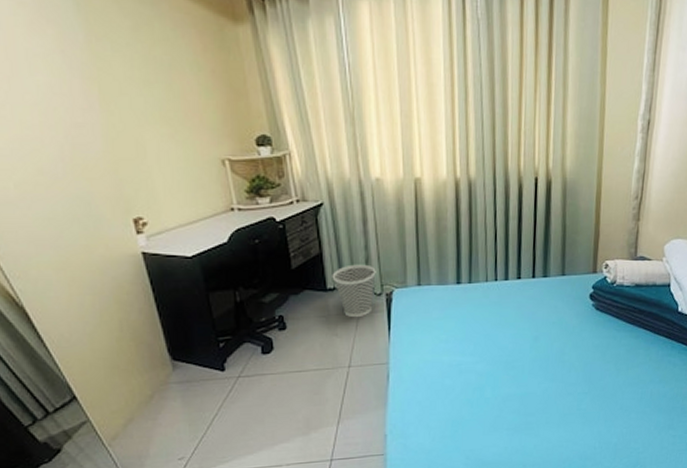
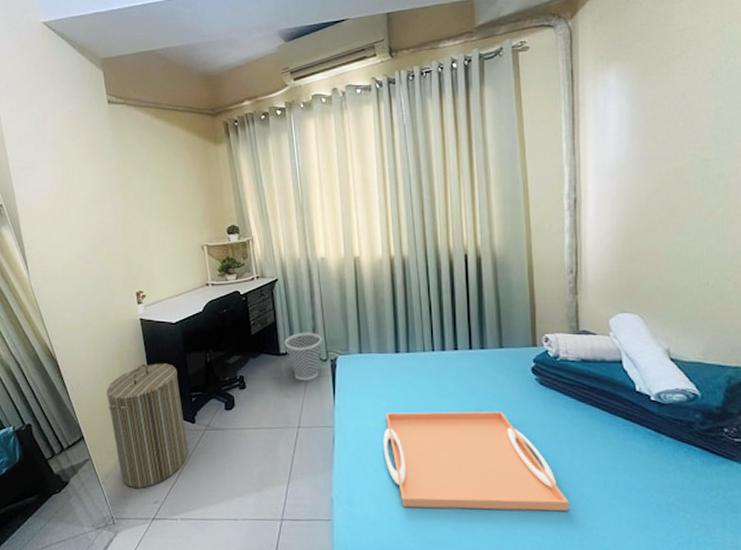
laundry hamper: none [101,305,219,447] -> present [106,363,188,488]
serving tray: none [440,337,610,435] -> present [383,411,570,512]

